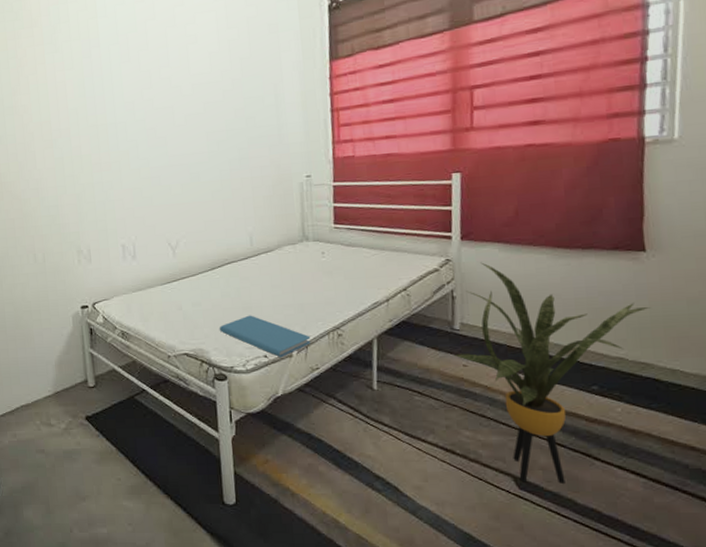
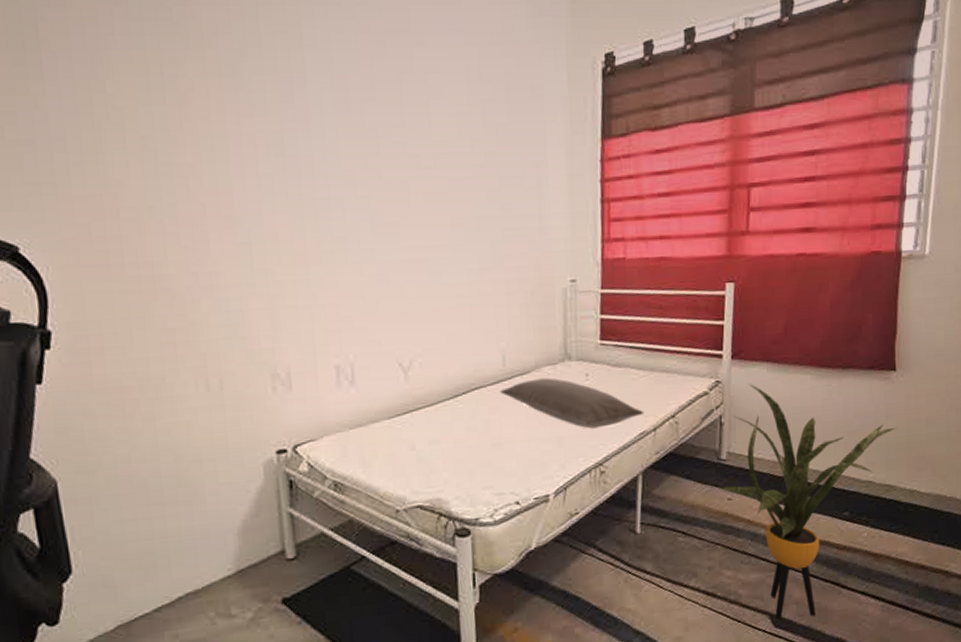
book: present [219,315,311,358] -> none [462,453,571,504]
pillow: none [248,255,377,298] -> present [500,377,645,429]

